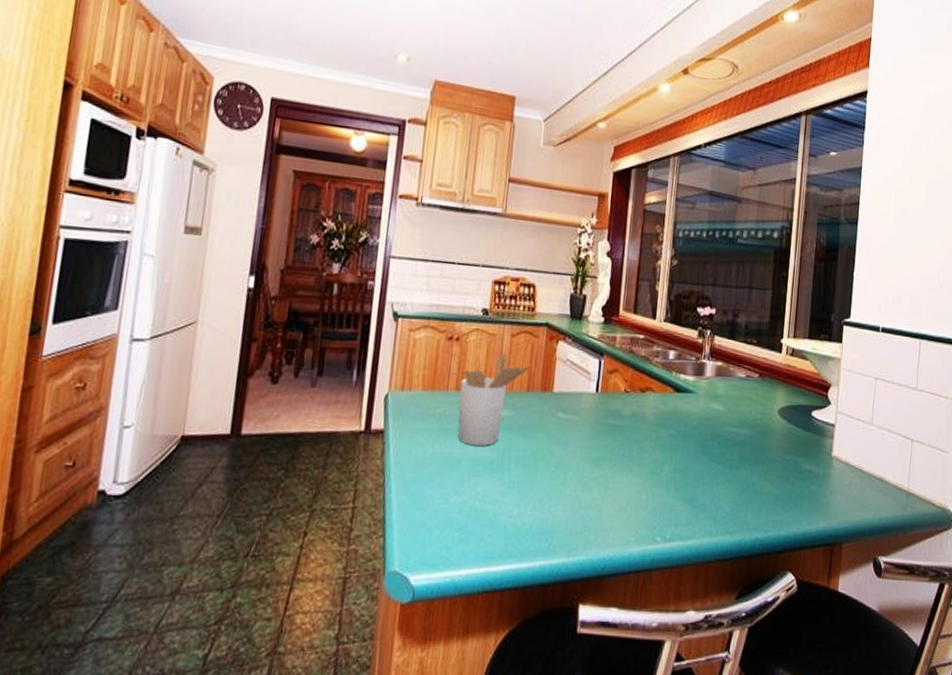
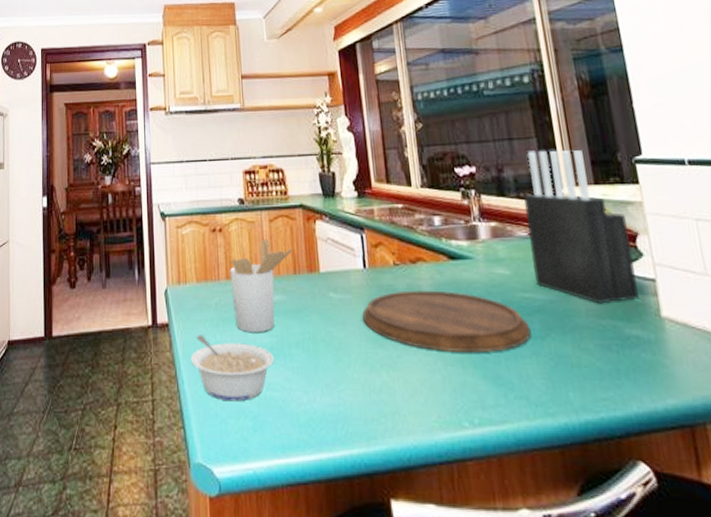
legume: none [402,444,492,513] -> present [190,334,274,402]
cutting board: none [586,416,730,477] -> present [363,290,531,353]
knife block: none [743,301,825,442] -> present [524,150,639,304]

